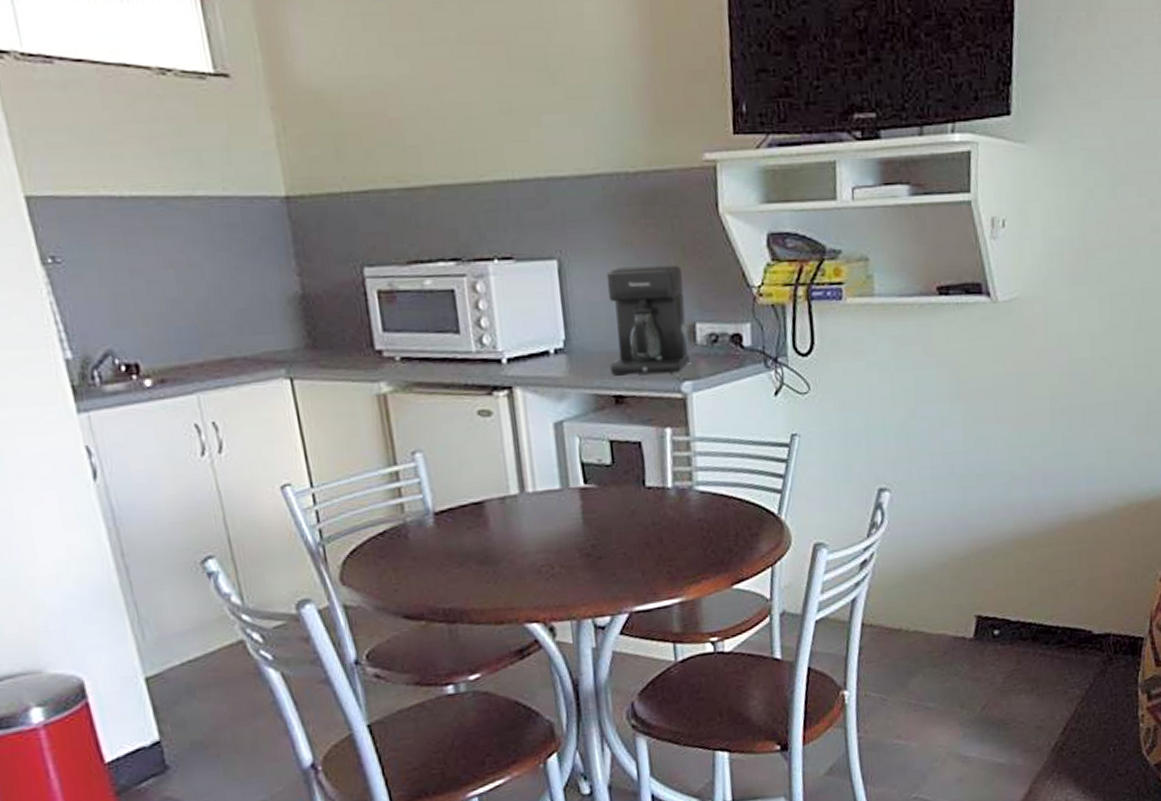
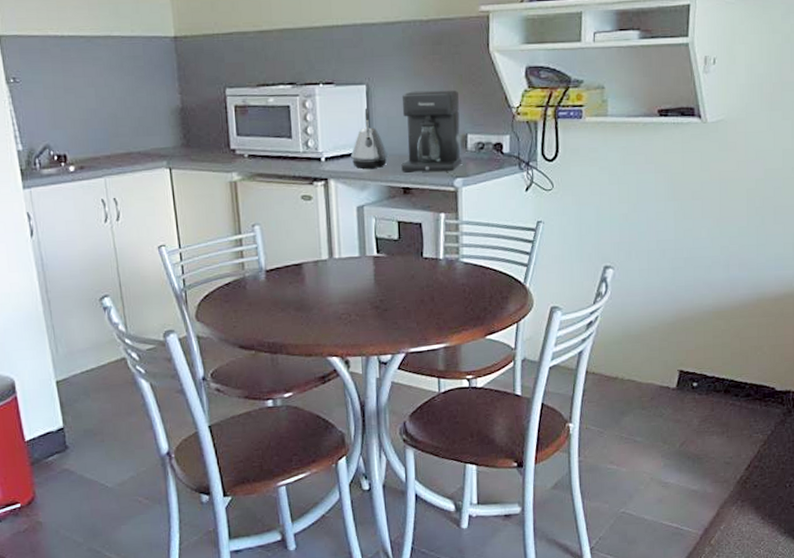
kettle: none [542,290,591,372] -> present [351,108,388,169]

